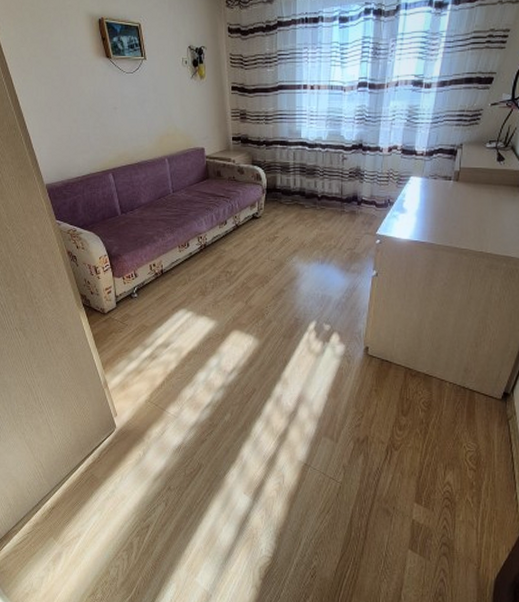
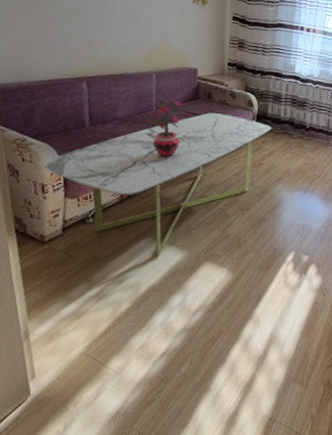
coffee table: none [92,191,283,326] -> present [42,112,272,257]
potted plant: none [169,182,198,238] -> present [149,99,182,158]

